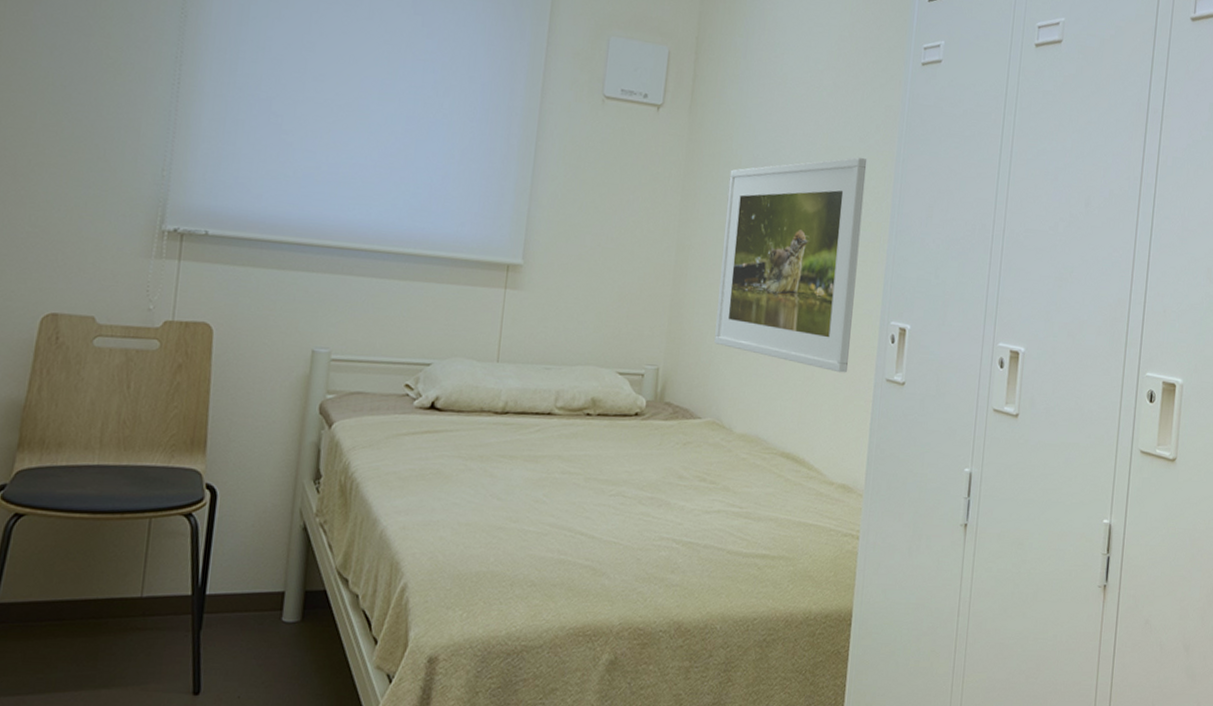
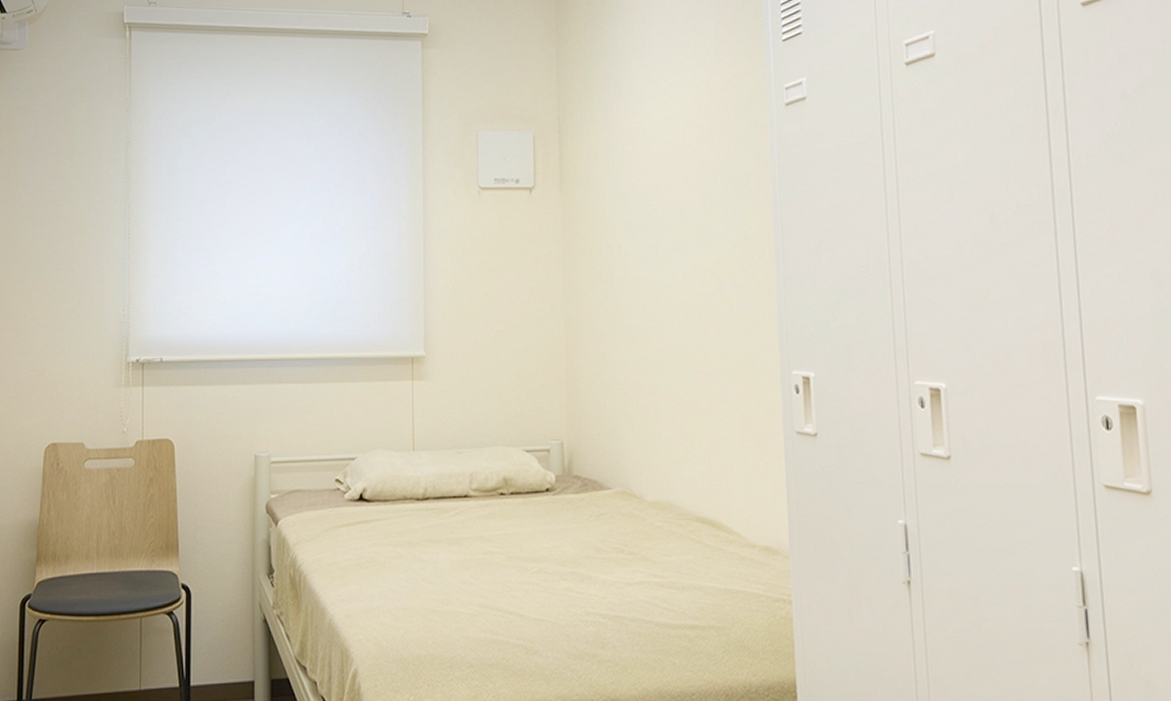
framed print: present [714,157,867,373] -> none [606,207,754,430]

